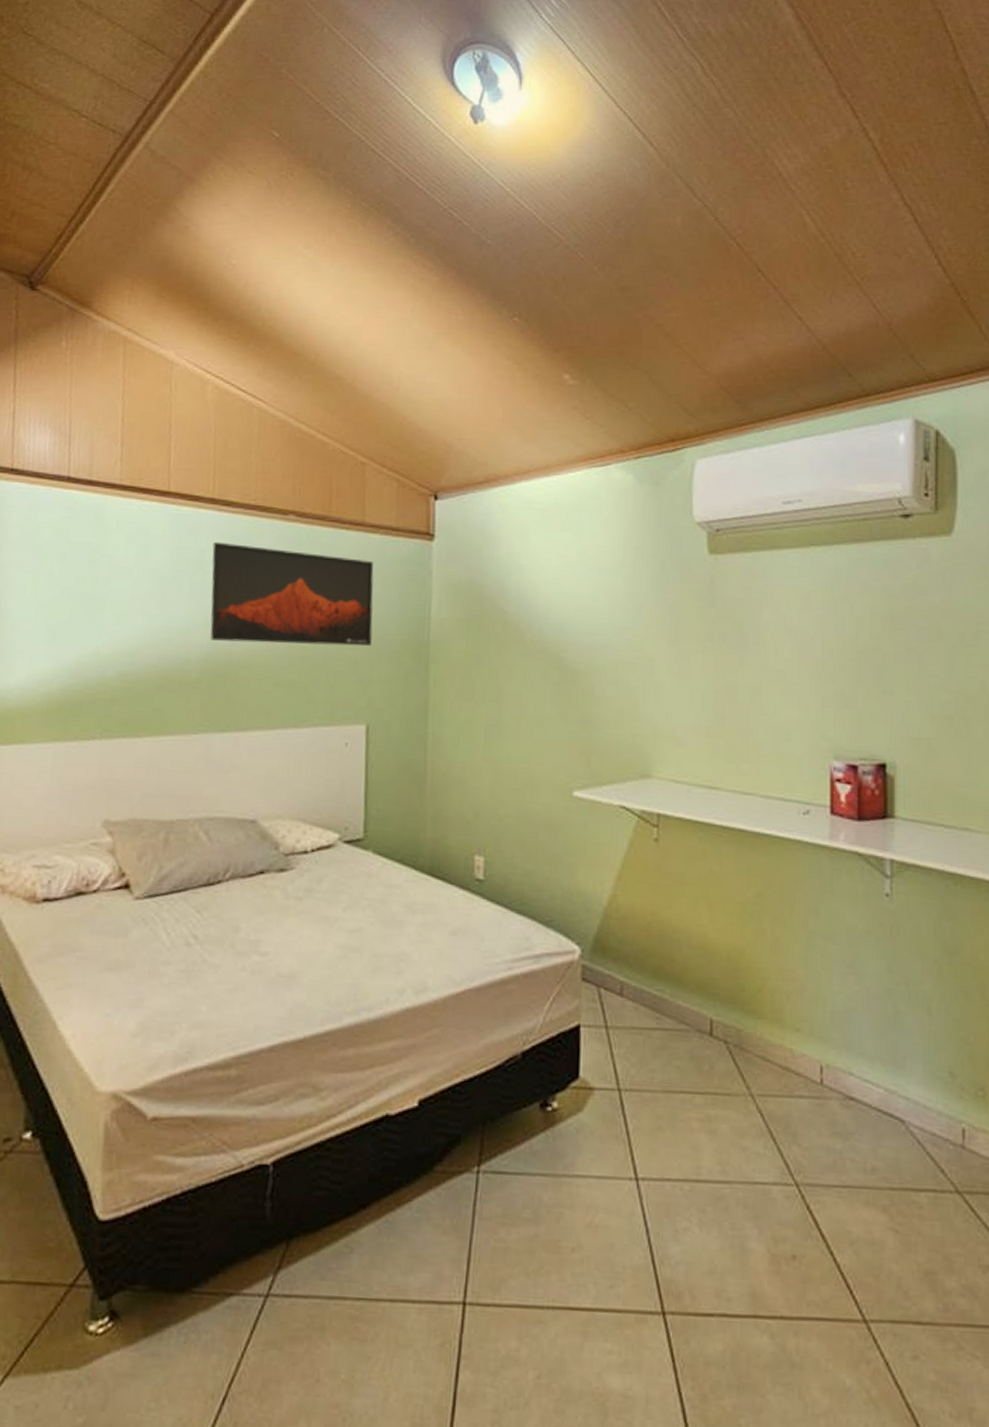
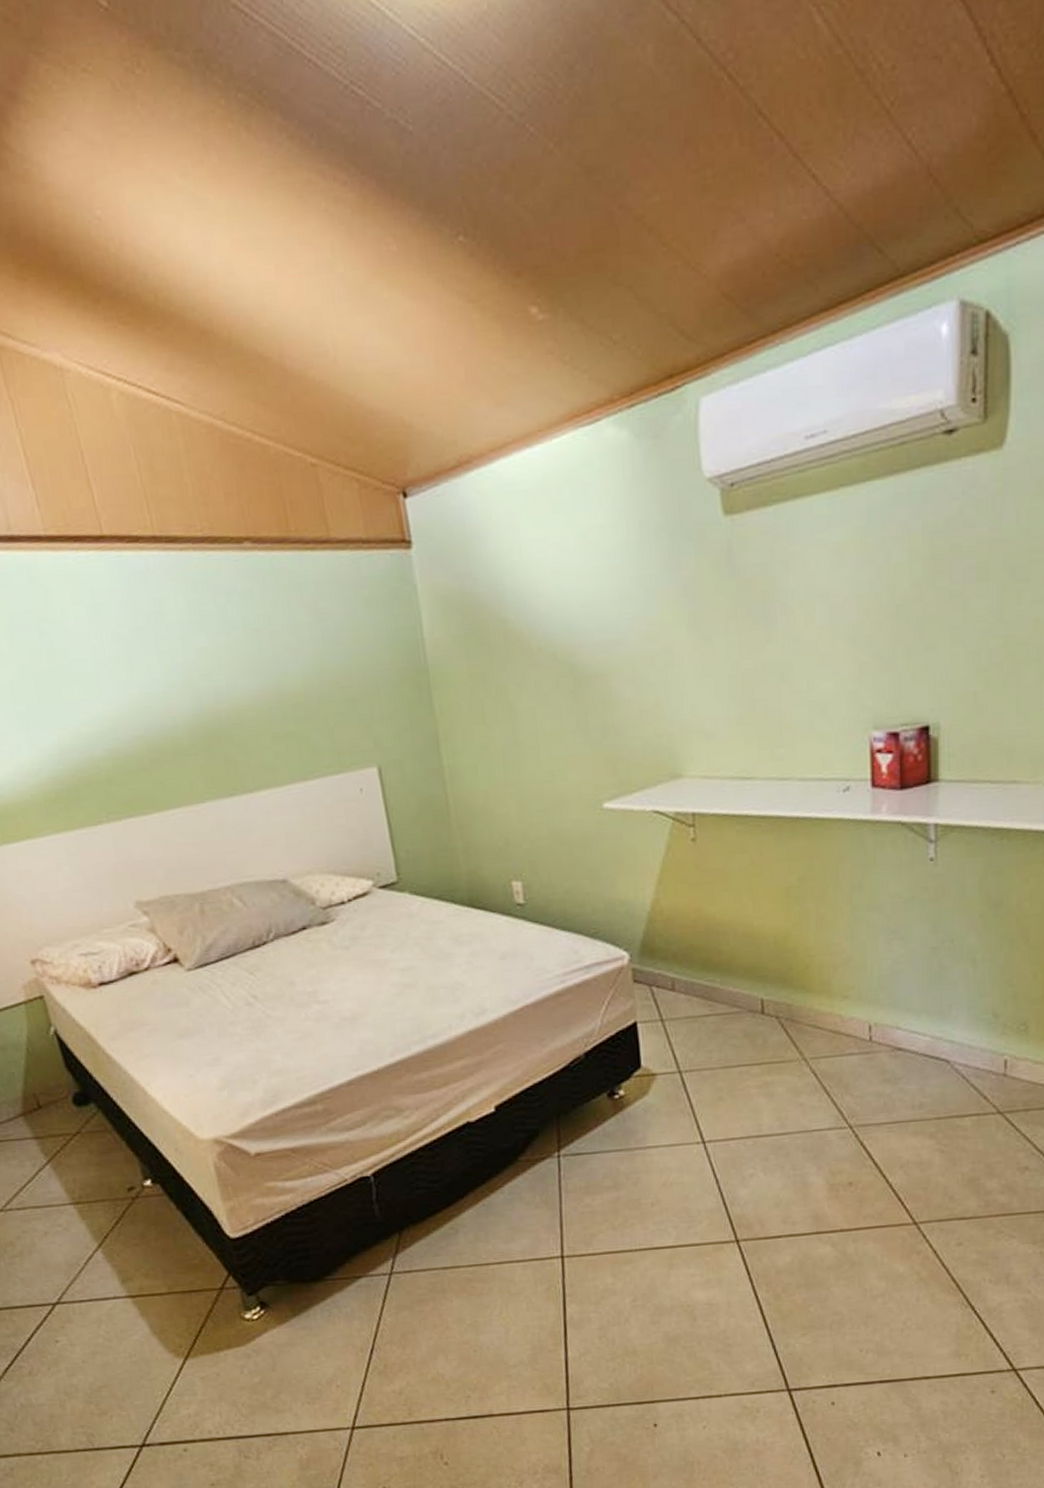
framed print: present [210,541,374,647] -> none [168,583,366,701]

